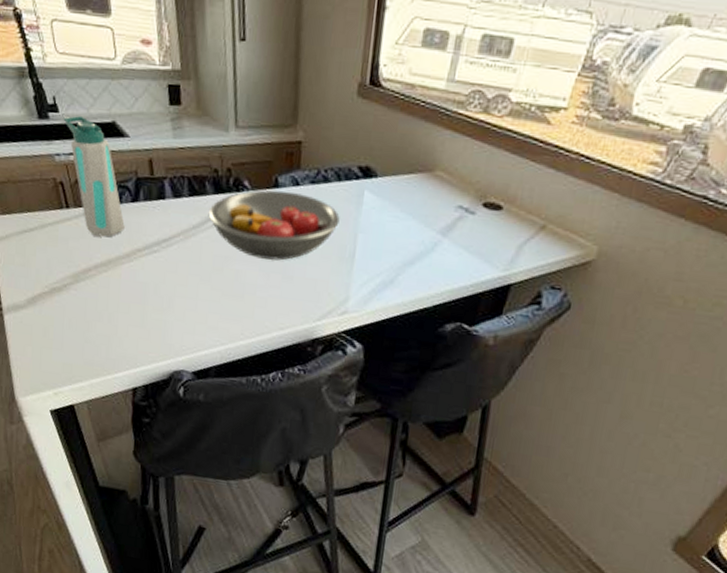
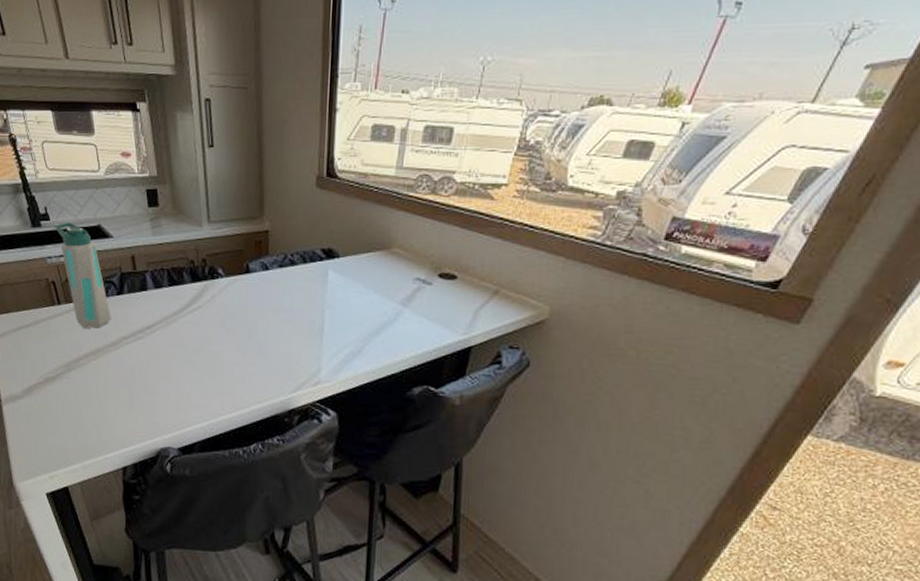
fruit bowl: present [208,190,340,261] -> none [187,275,307,339]

